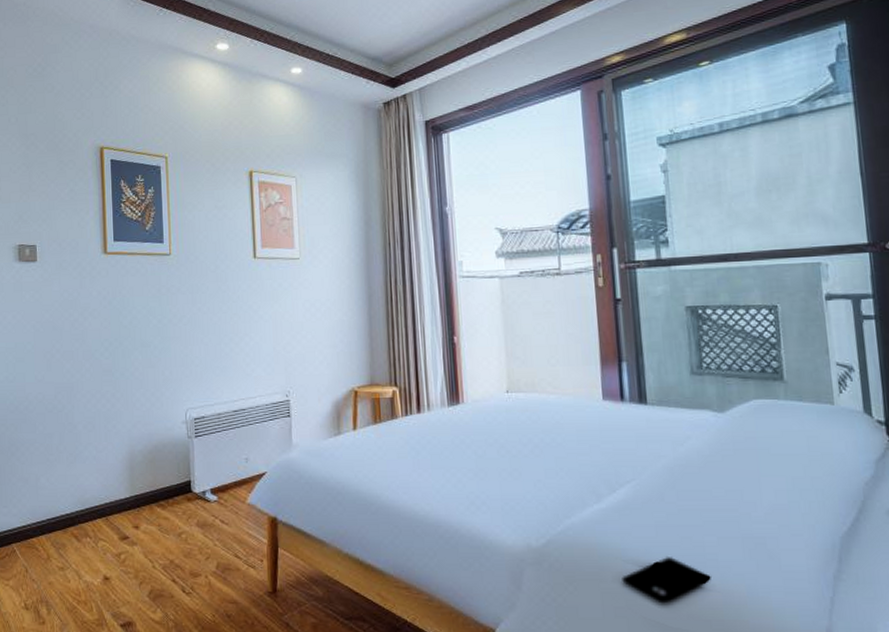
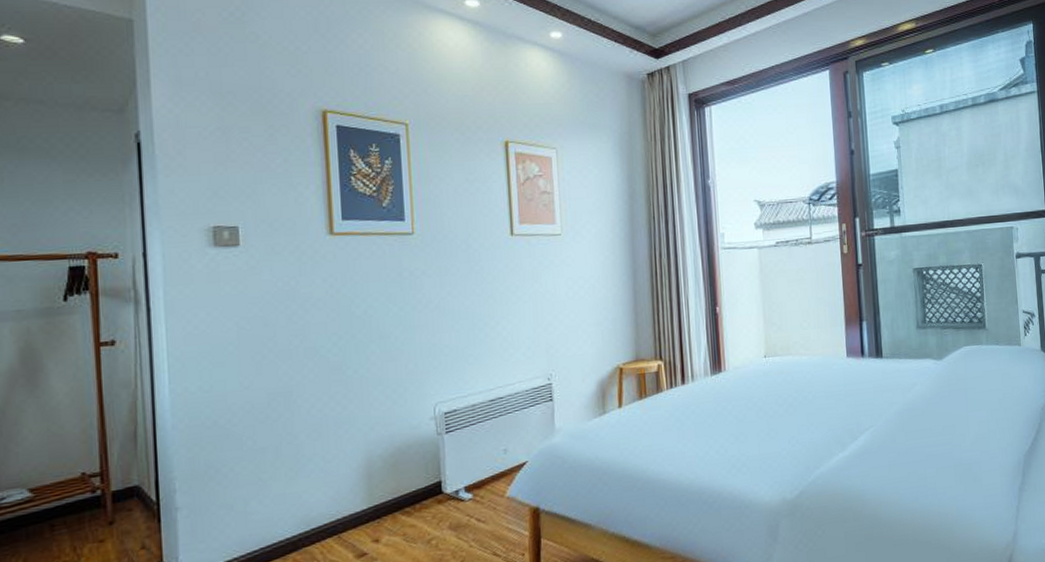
smartphone: present [622,555,713,604] -> none [862,490,932,534]

